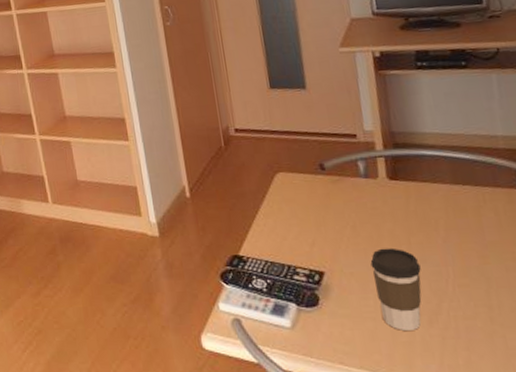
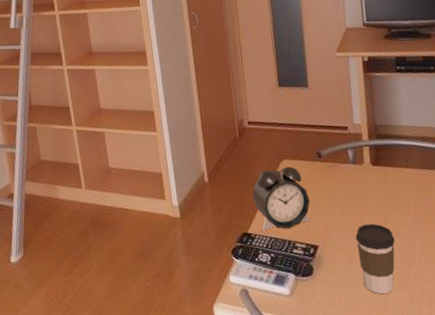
alarm clock: none [242,180,314,254] -> present [252,166,310,231]

